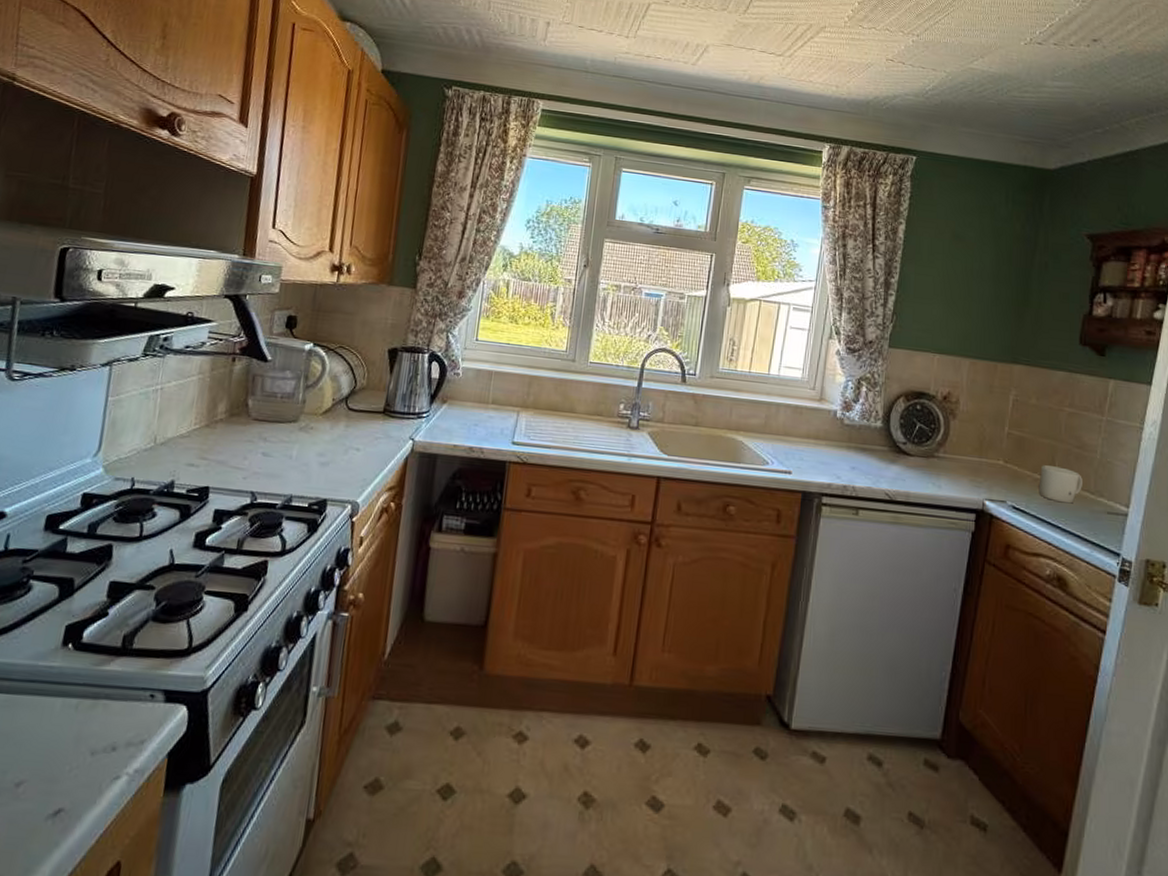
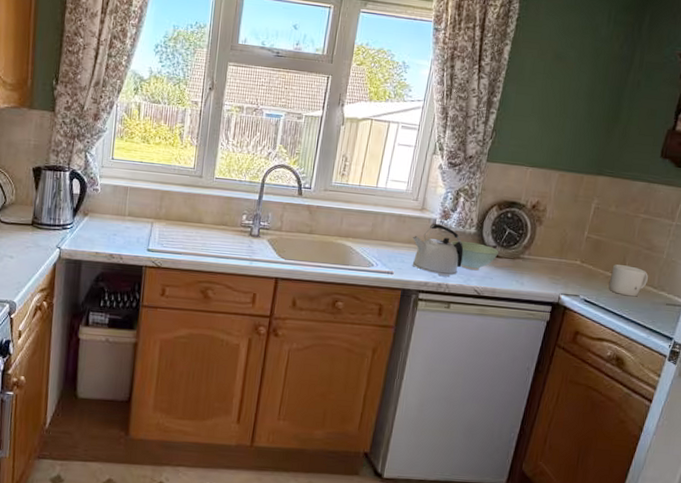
kettle: none [812,415,870,478] -> present [412,223,464,277]
bowl: none [855,436,911,471] -> present [451,240,500,271]

